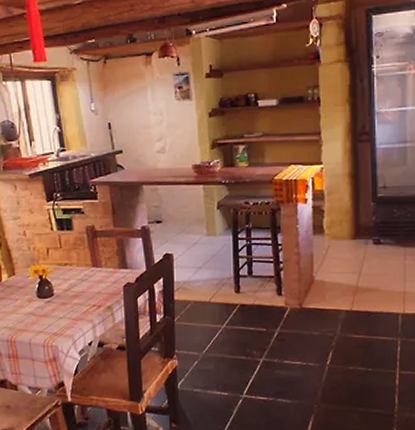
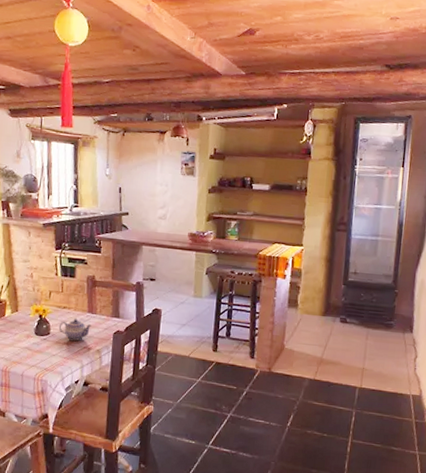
teapot: none [62,275,98,299] -> present [58,318,92,341]

